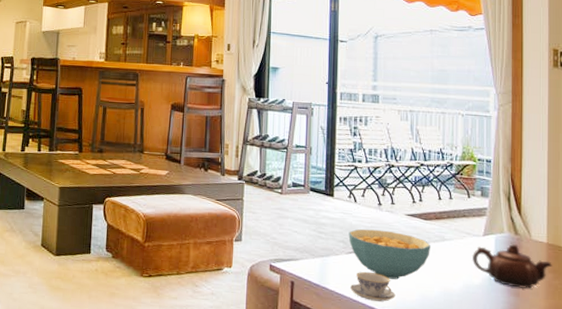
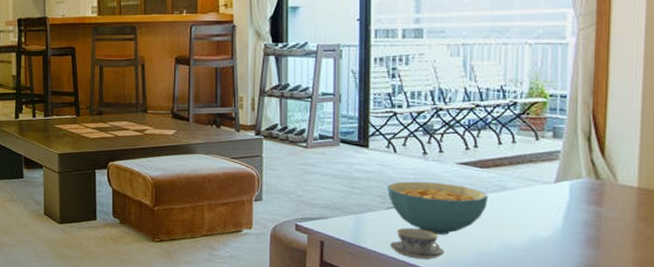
teapot: present [471,244,552,289] -> none [539,190,644,240]

